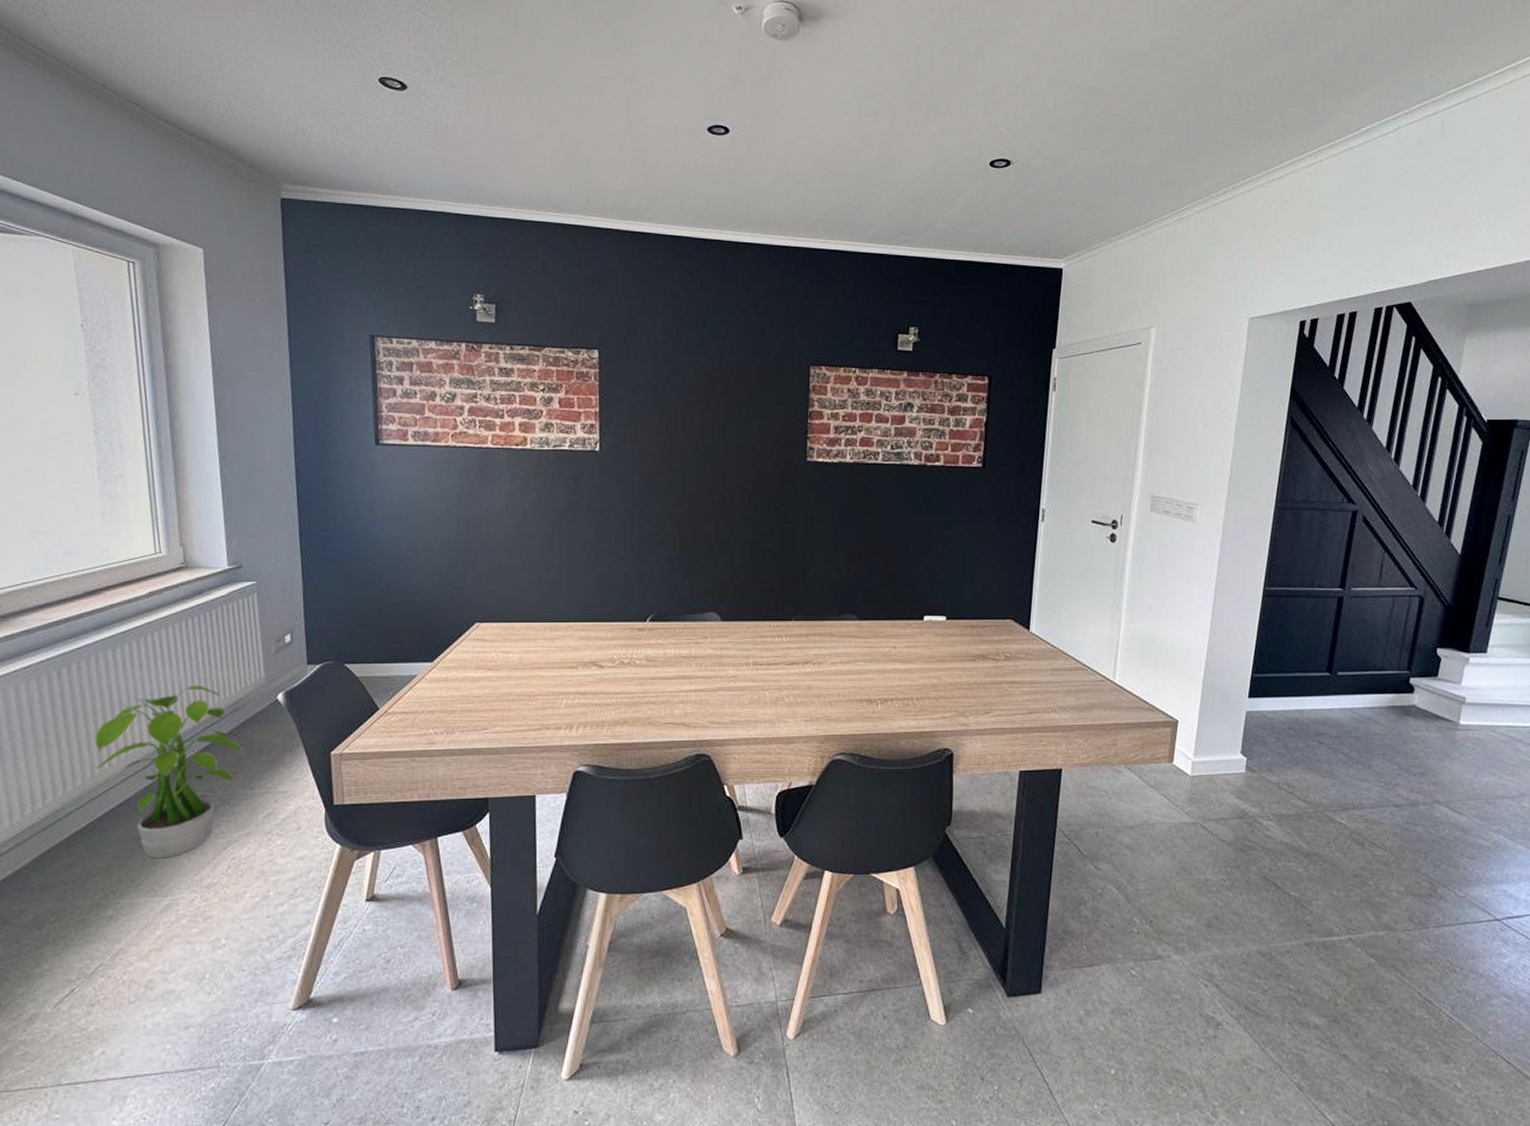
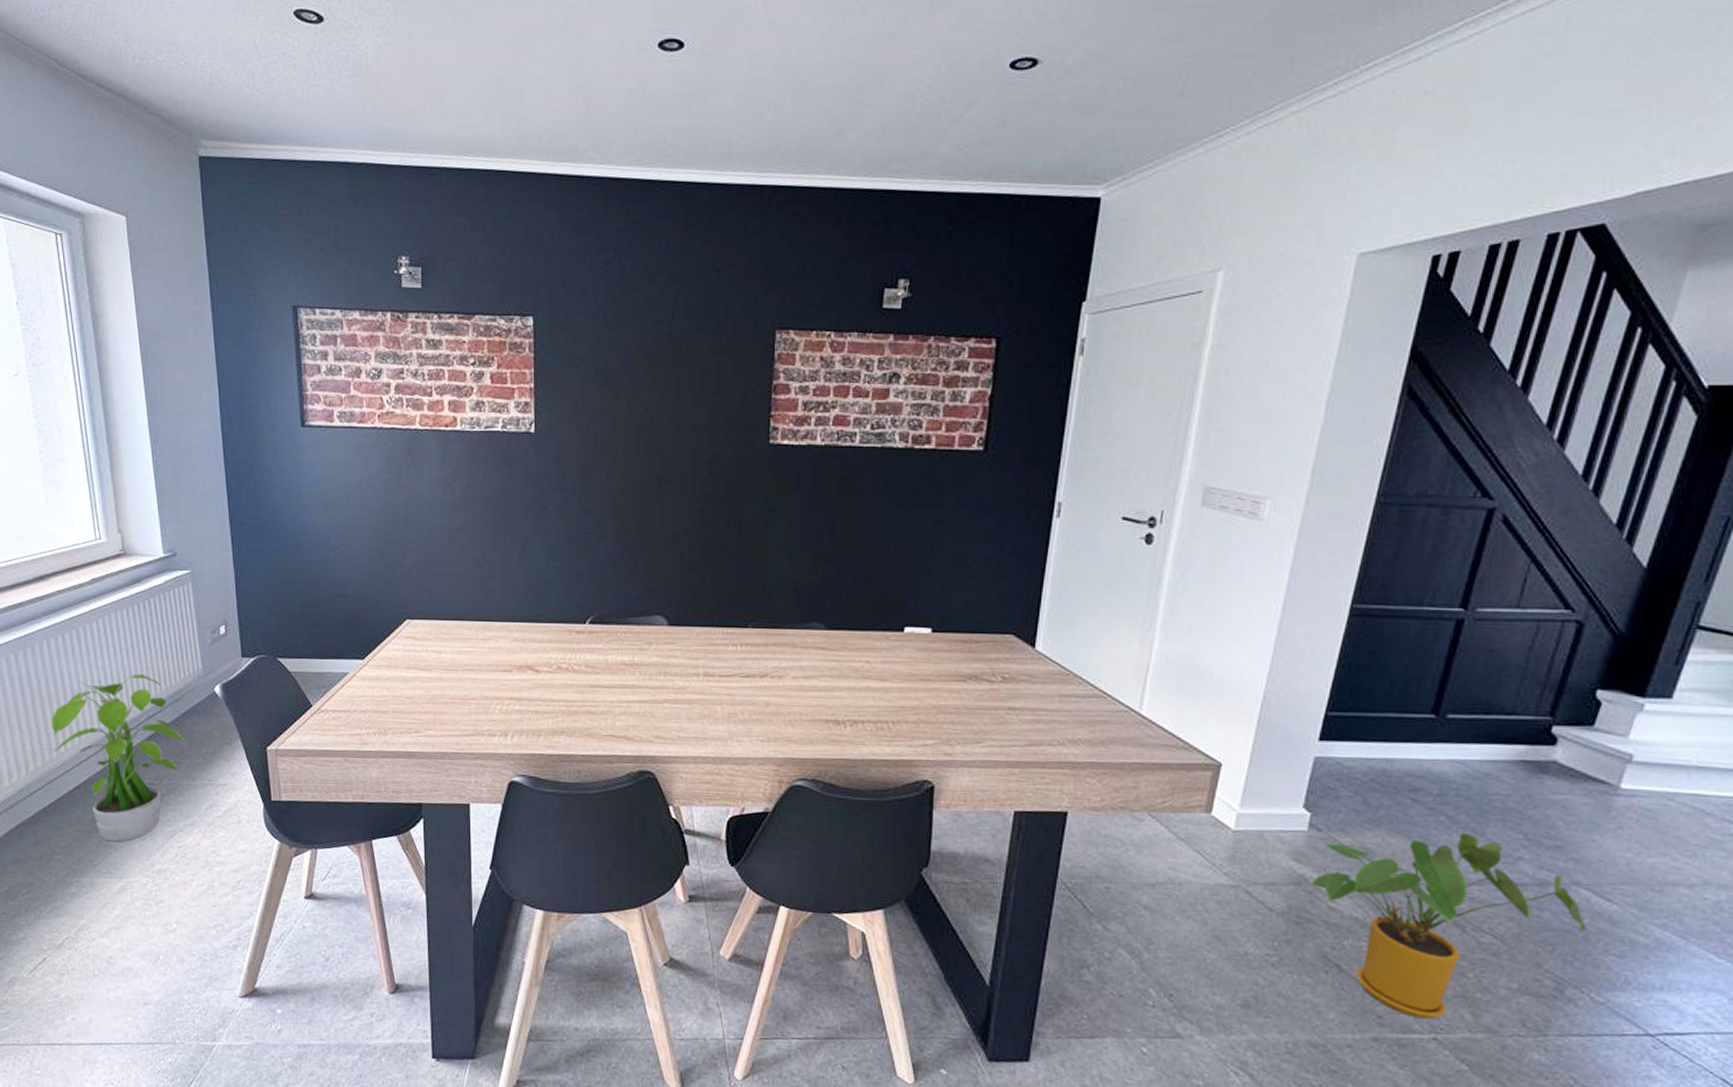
house plant: none [1249,767,1447,923] -> present [1309,833,1586,1020]

